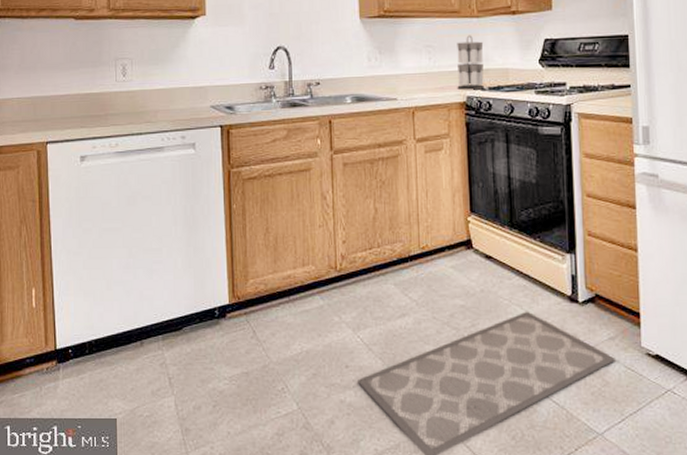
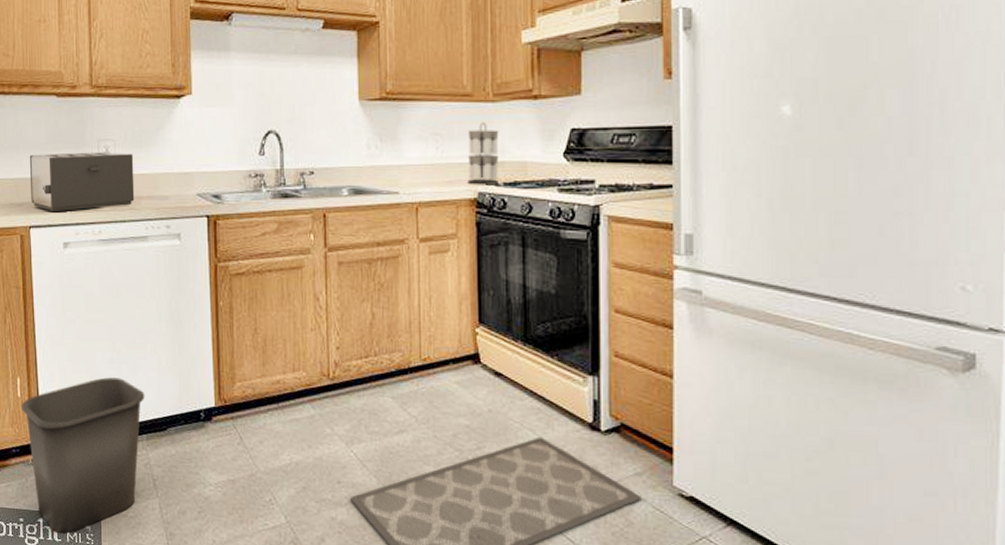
waste bin: none [35,282,161,438] -> present [21,377,145,534]
toaster: none [47,69,151,128] -> present [29,152,135,213]

